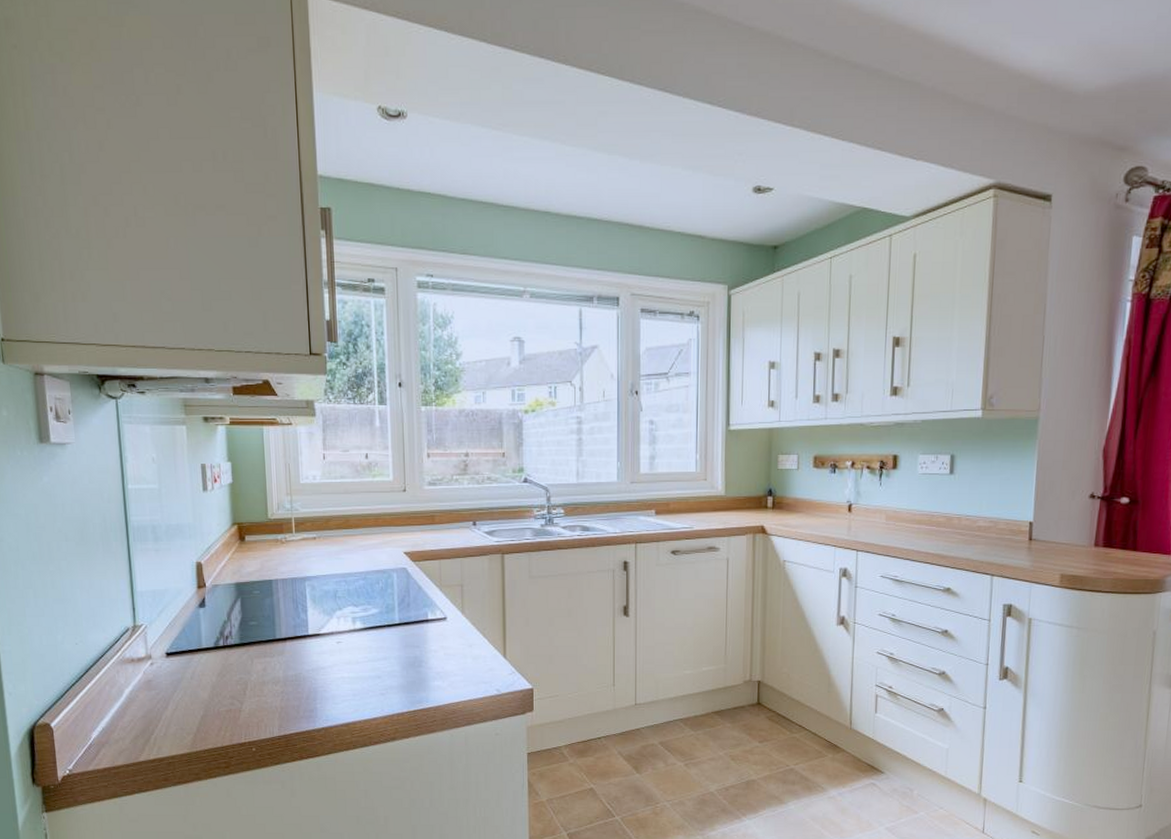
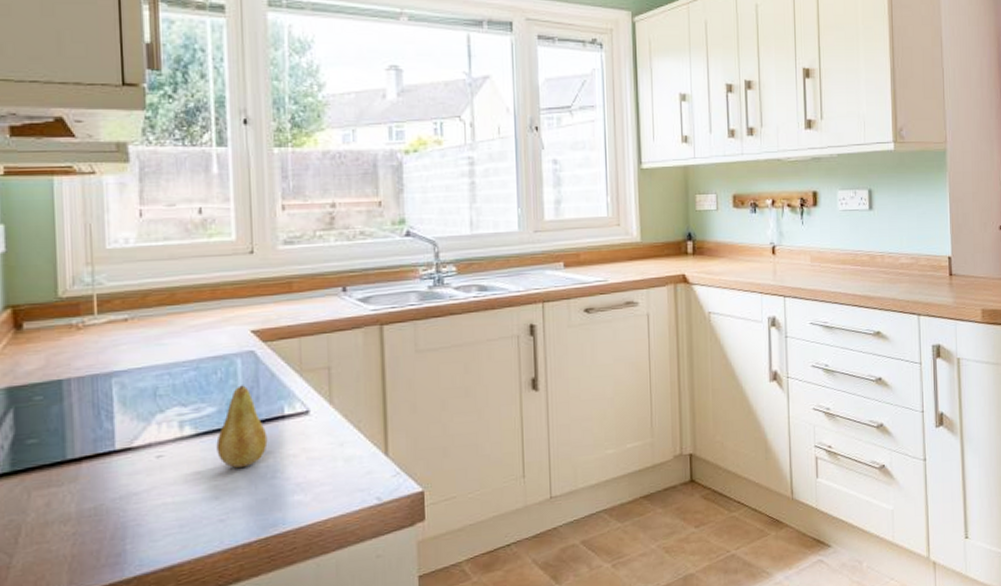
fruit: none [379,594,416,656] -> present [216,385,268,468]

